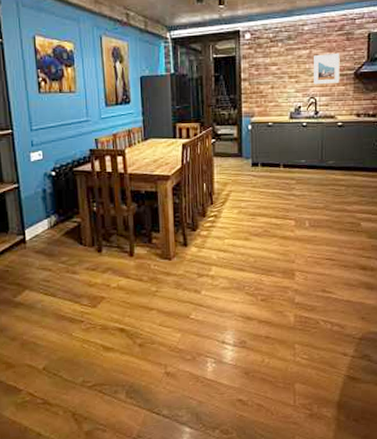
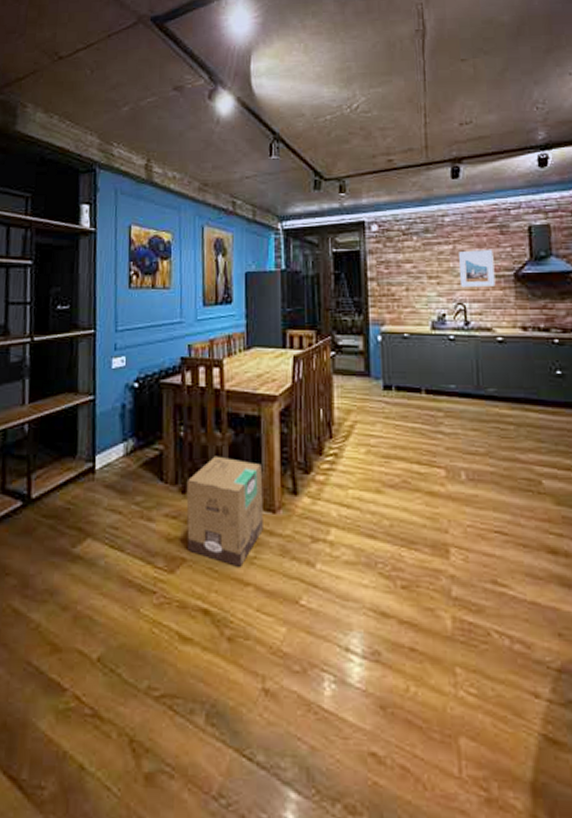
cardboard box: none [101,223,162,299] -> present [186,456,263,567]

